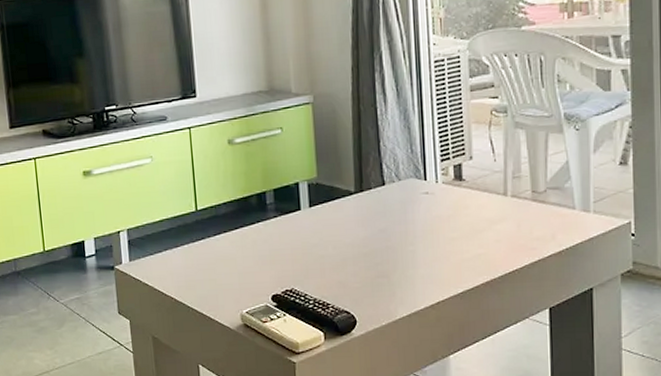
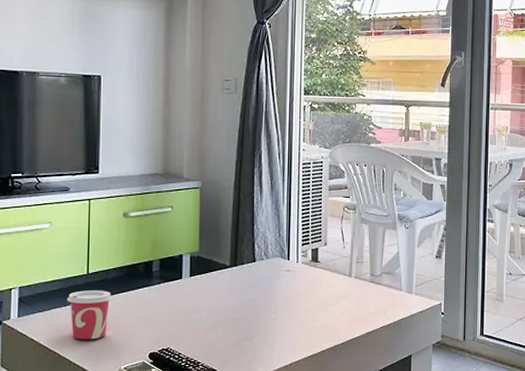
cup: none [177,228,225,283] -> present [67,290,112,340]

